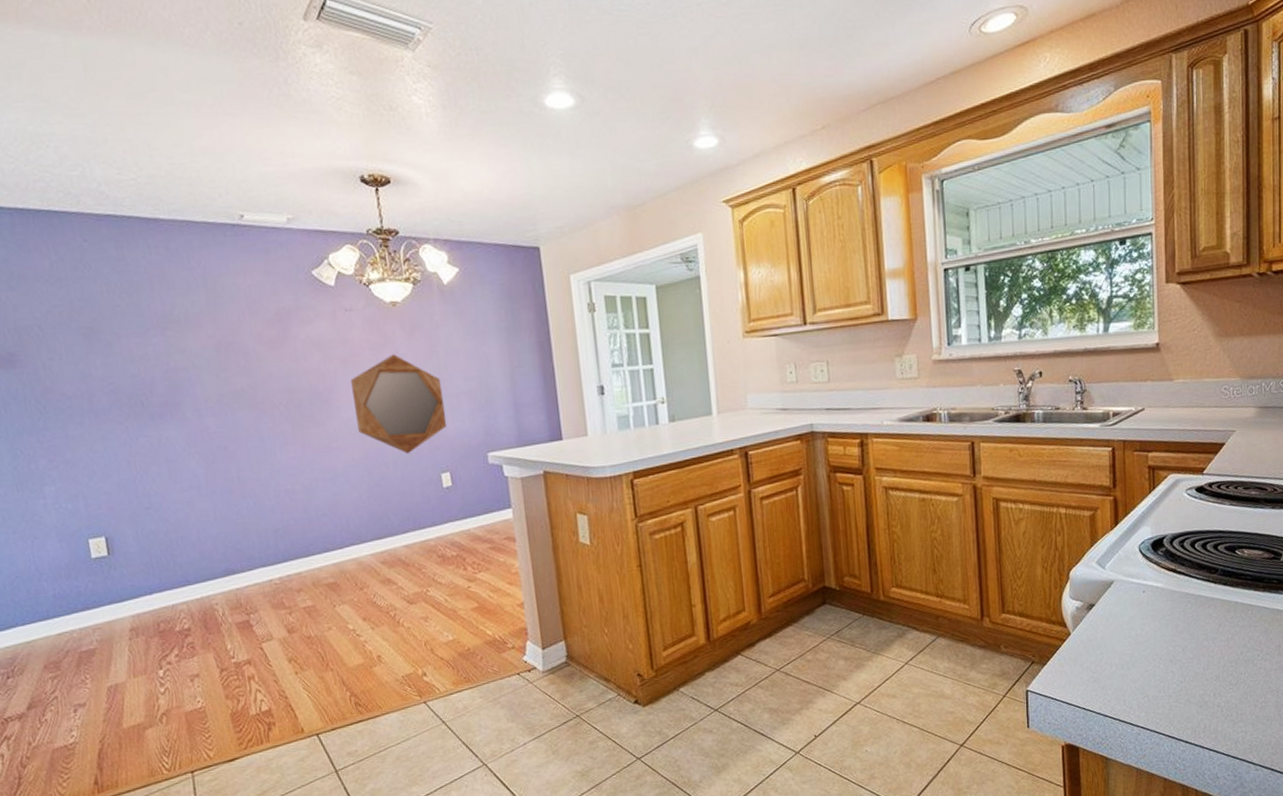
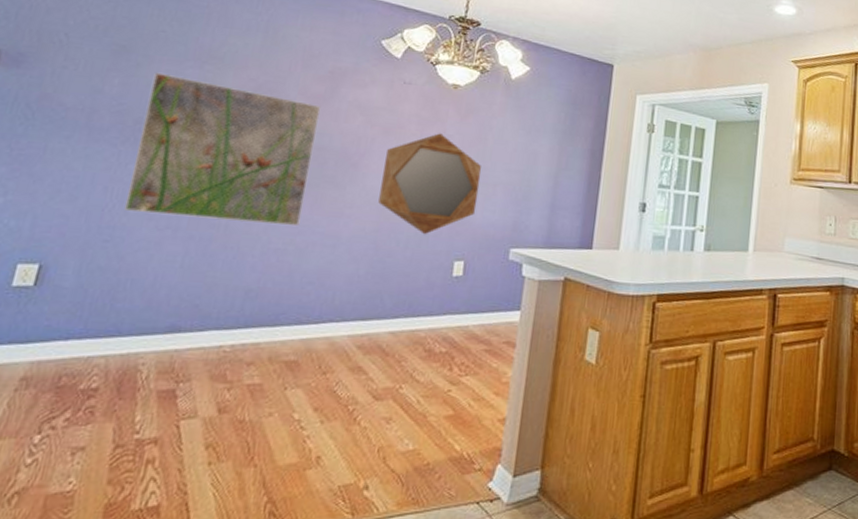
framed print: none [126,347,298,479] -> present [124,72,321,227]

